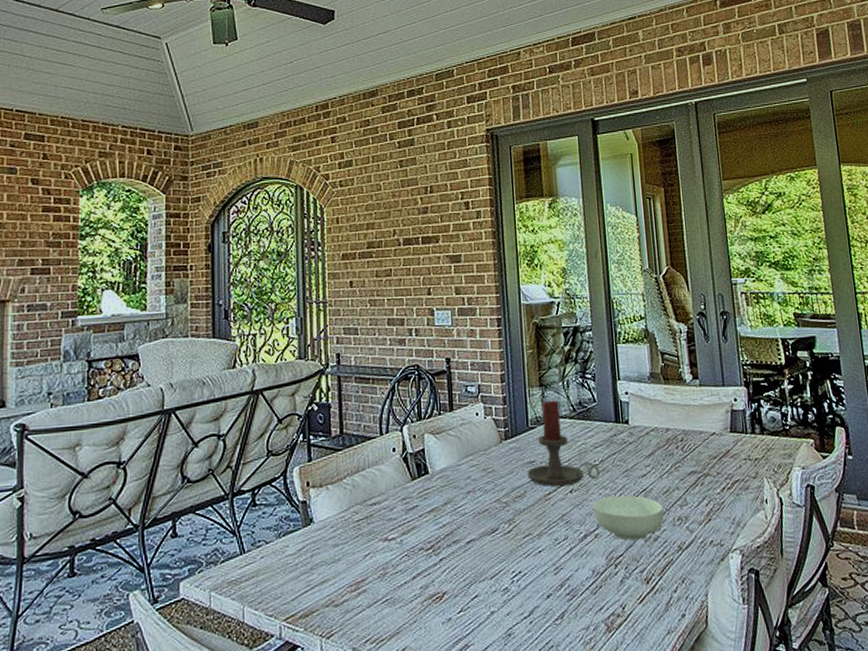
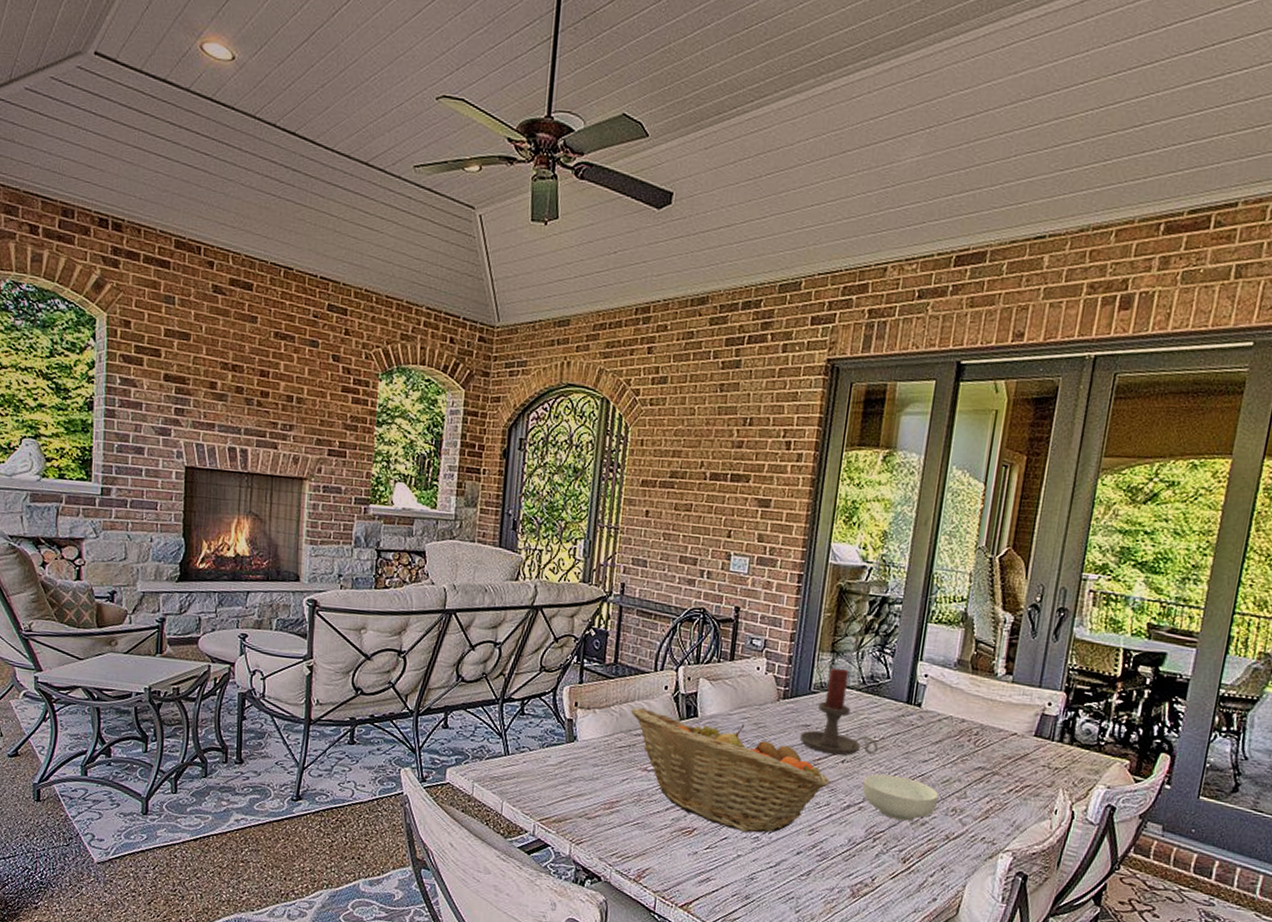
fruit basket: none [364,473,564,585] -> present [631,707,831,833]

